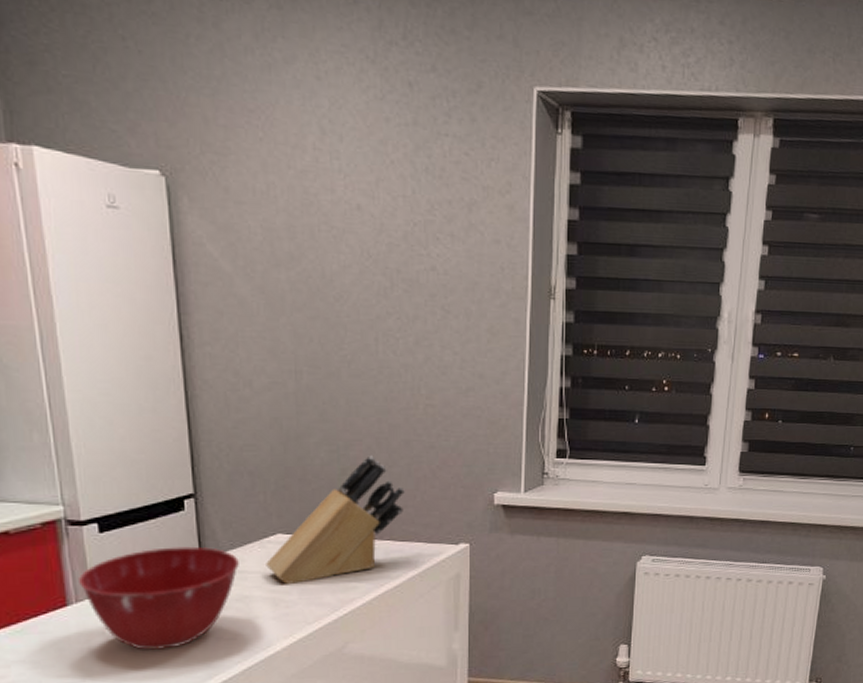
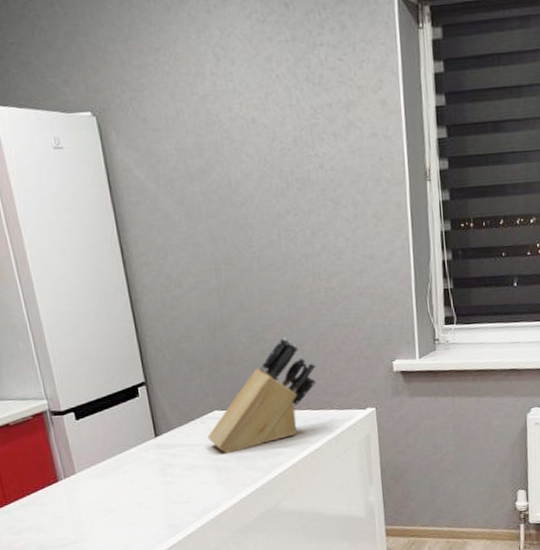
mixing bowl: present [77,546,239,650] -> none [63,426,187,515]

